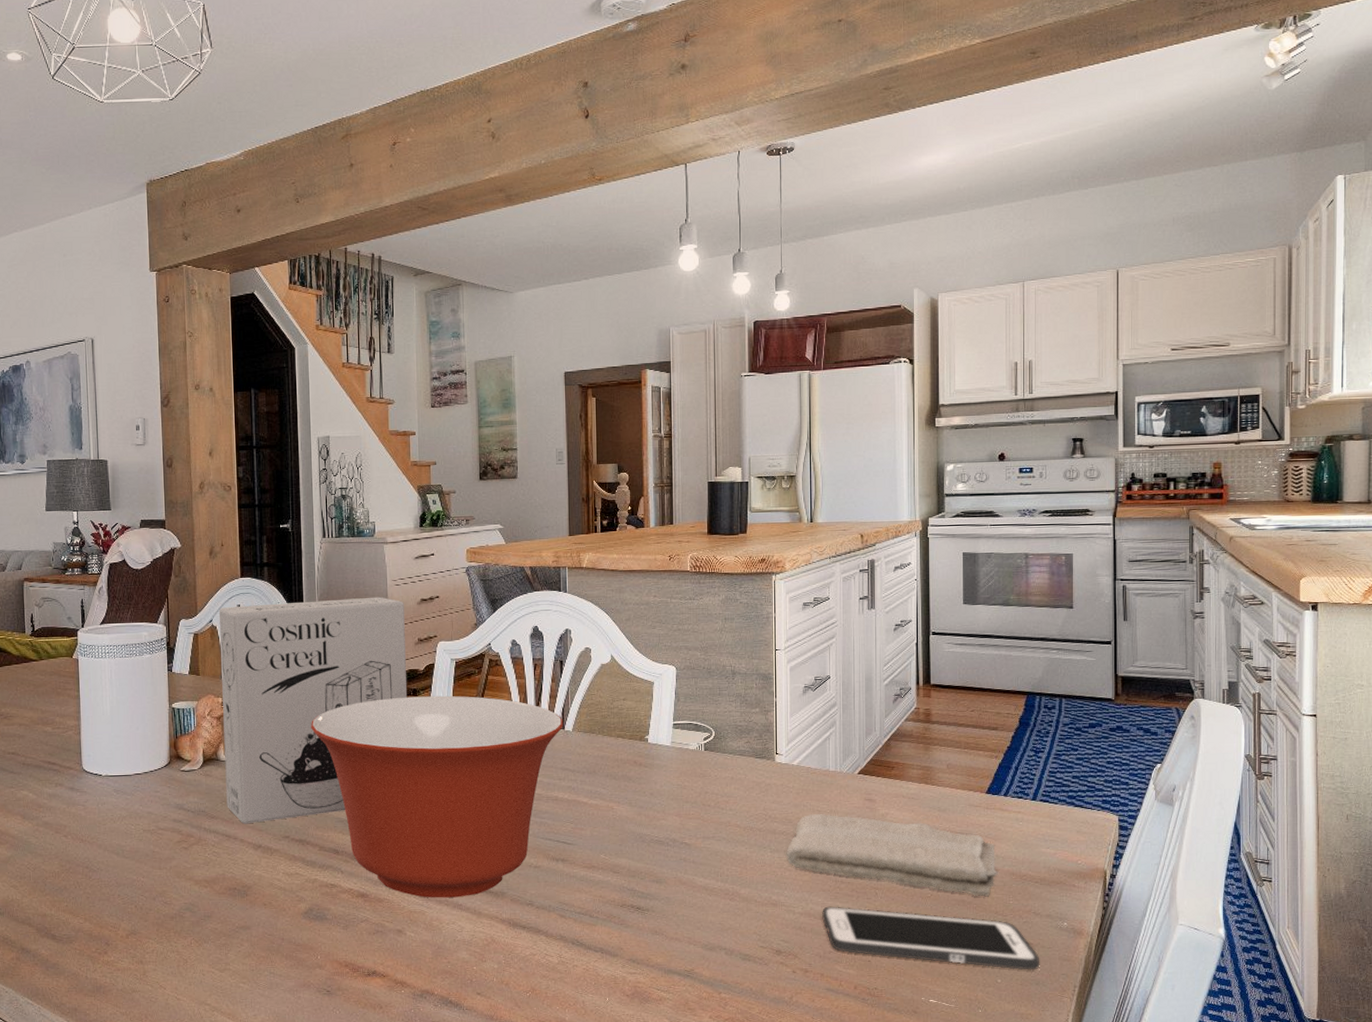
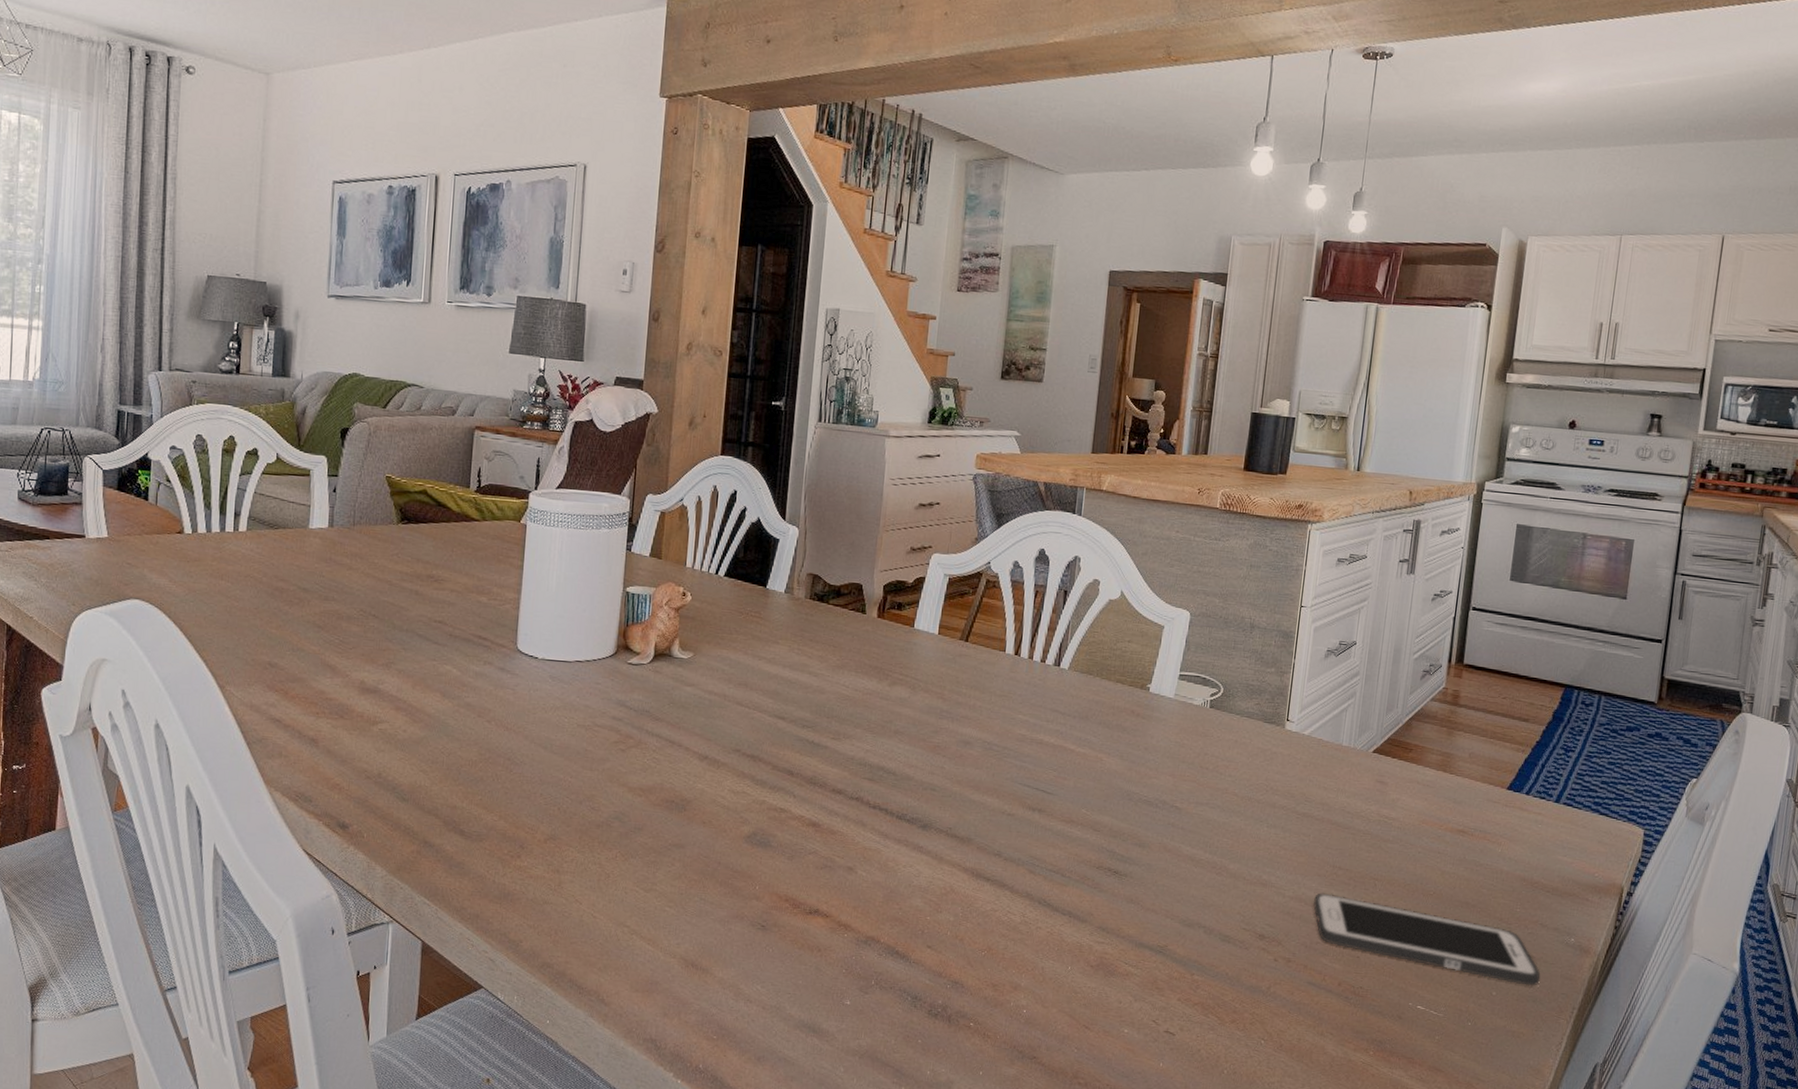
cereal box: present [219,596,407,824] -> none [674,486,900,732]
mixing bowl: present [311,695,564,898] -> none [779,609,1060,839]
washcloth: present [785,813,999,897] -> none [1282,790,1510,901]

